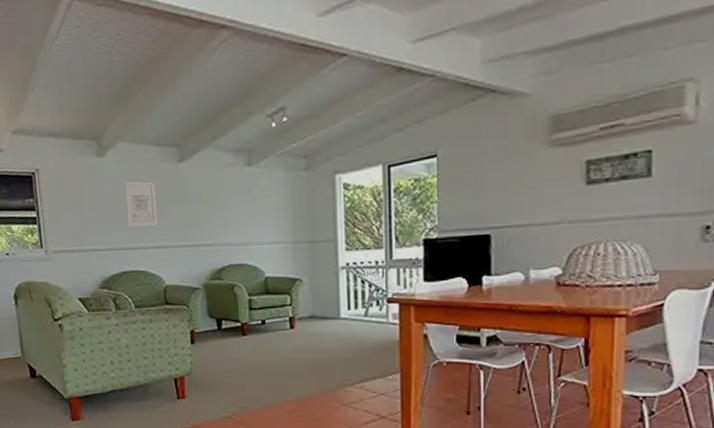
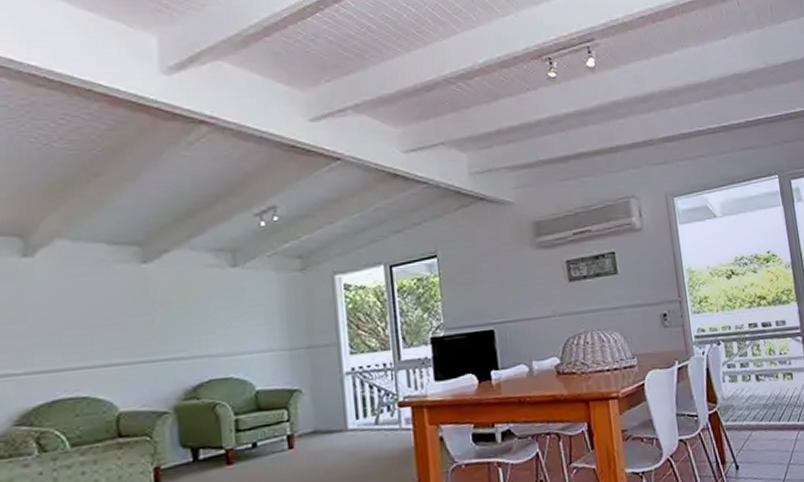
wall art: present [124,181,157,227] -> none [62,286,109,341]

